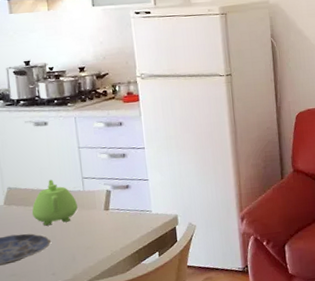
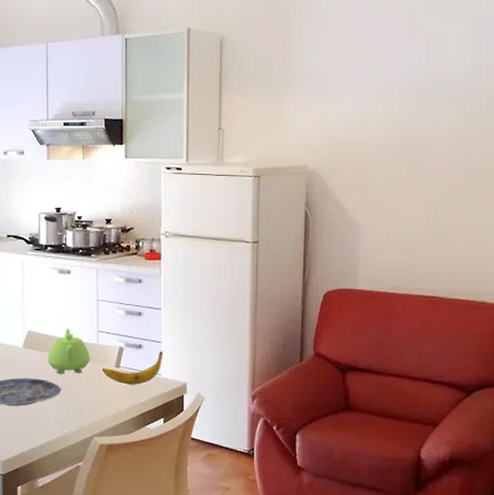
banana: none [91,188,152,226] -> present [102,351,163,385]

